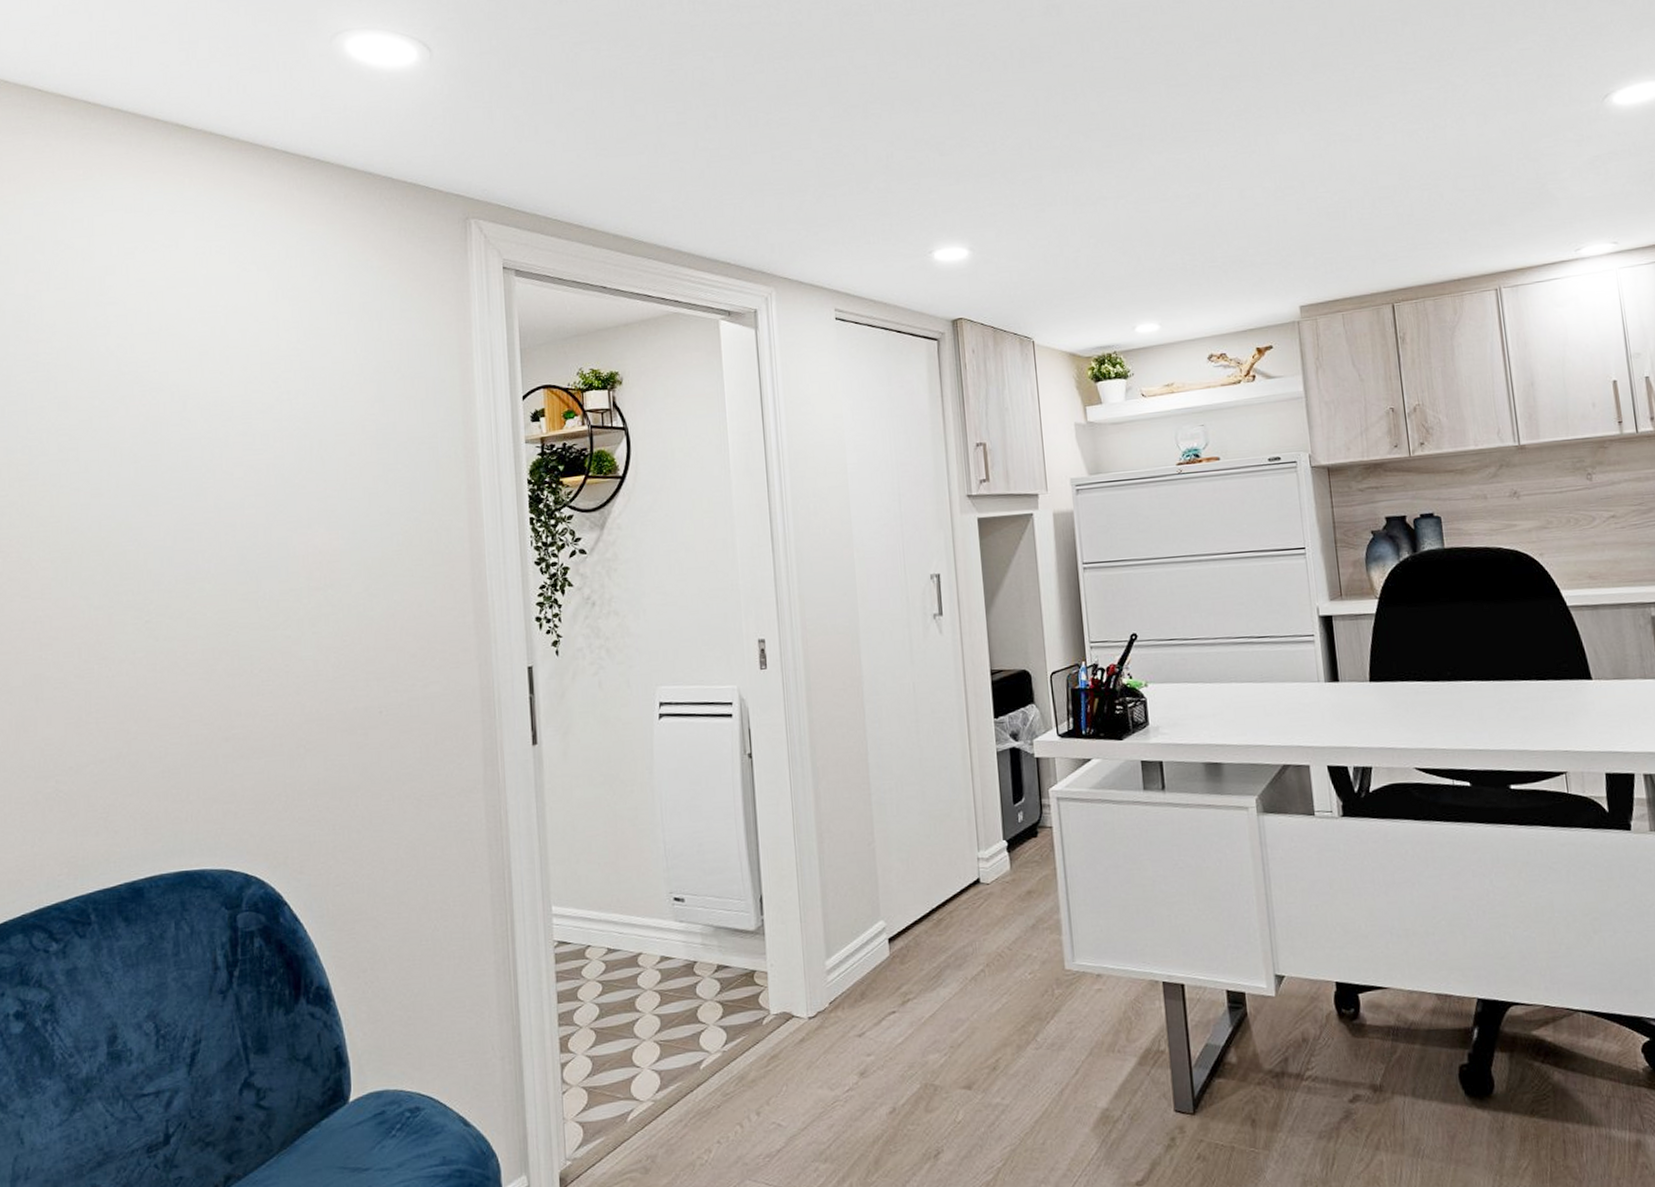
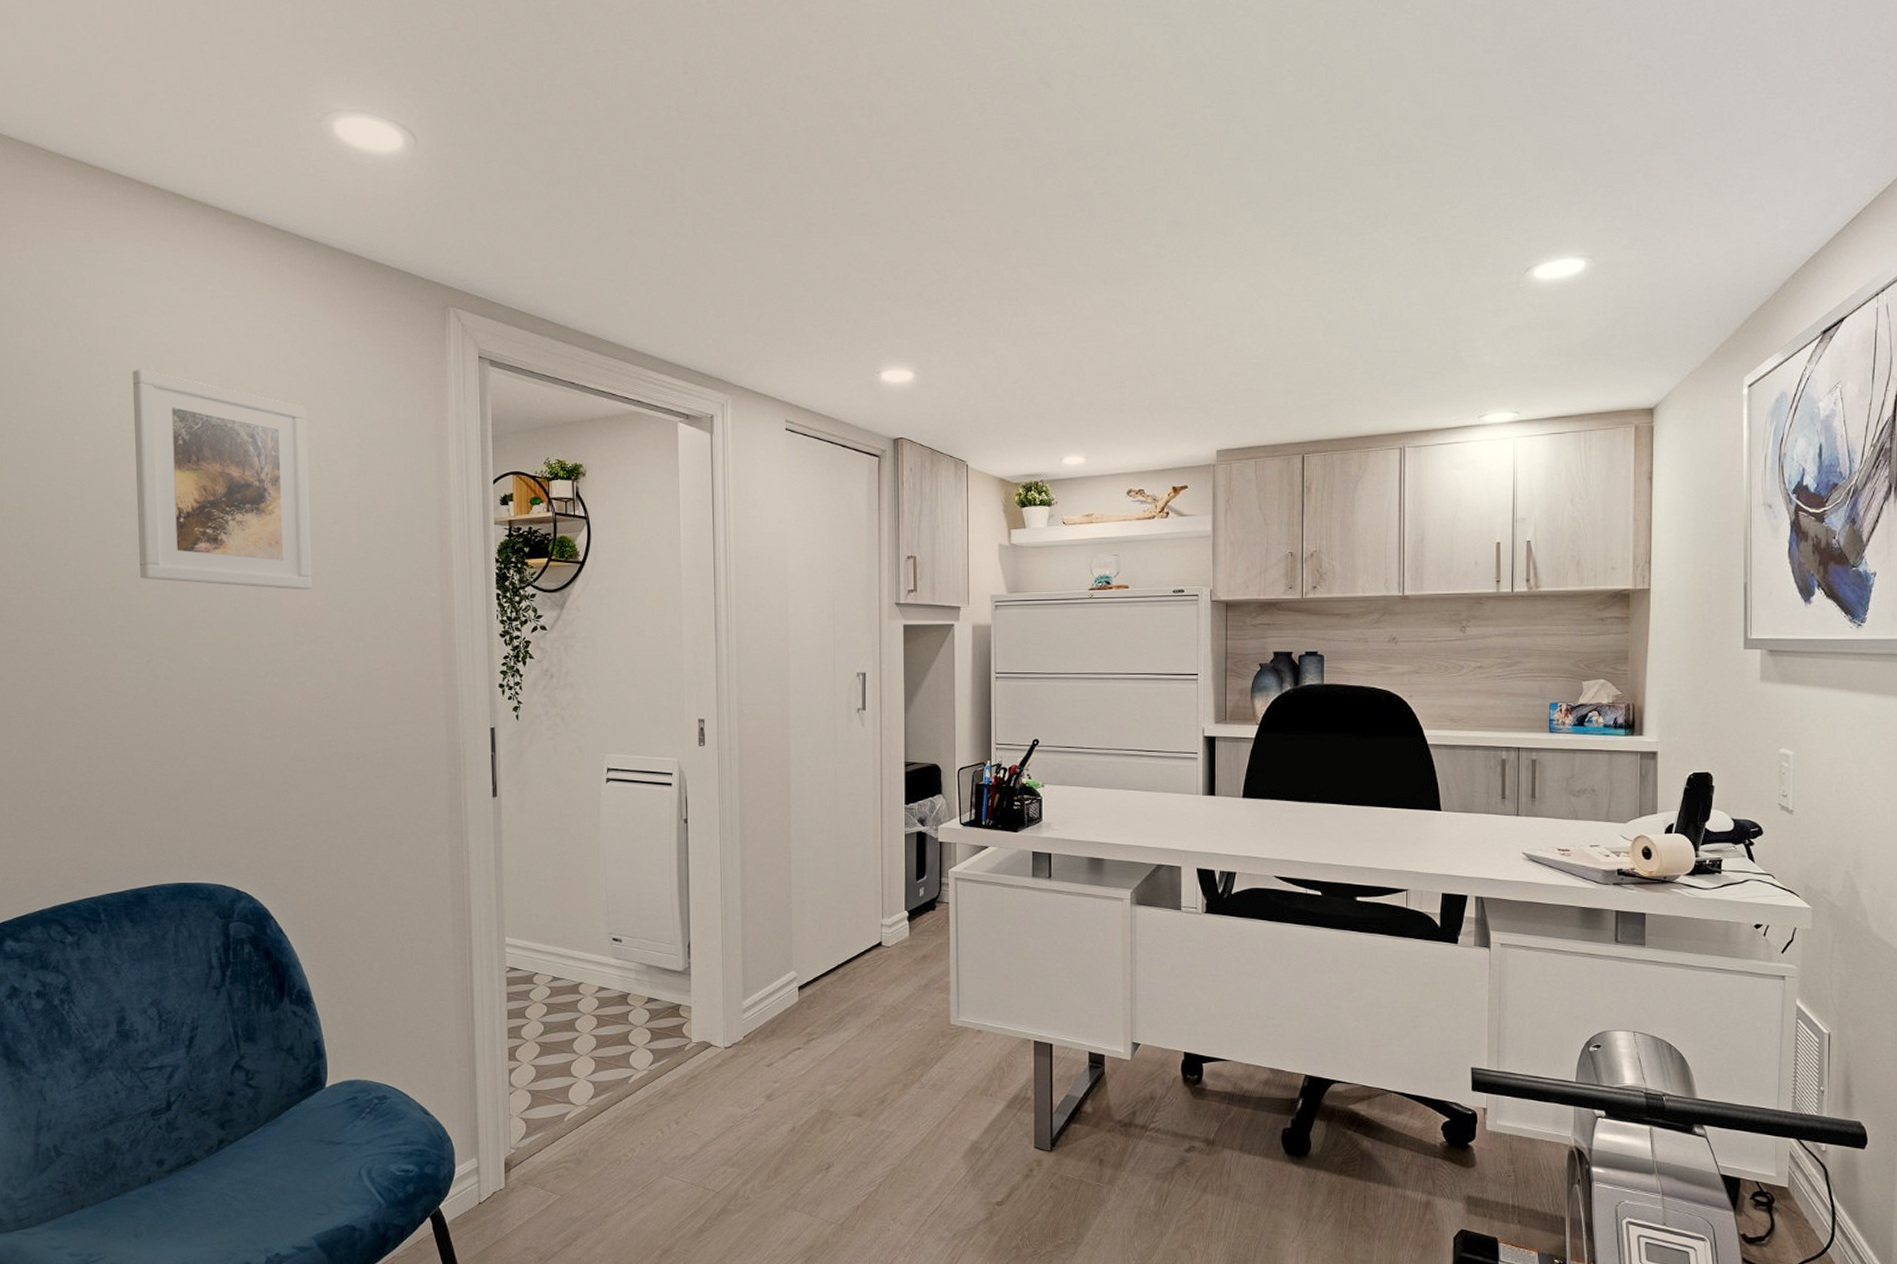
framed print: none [131,307,327,532] -> present [132,369,312,590]

